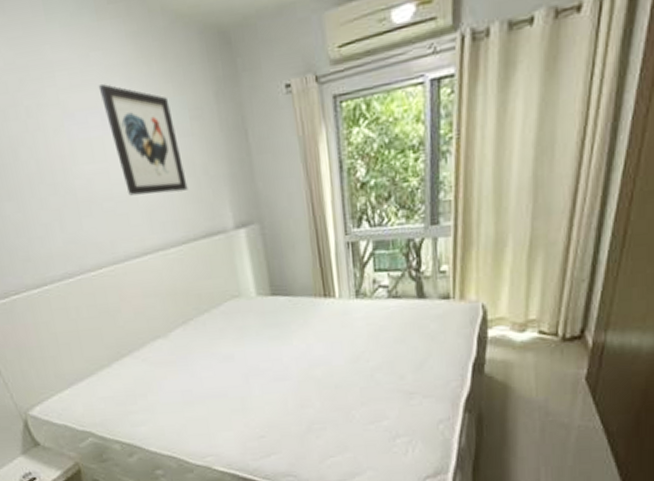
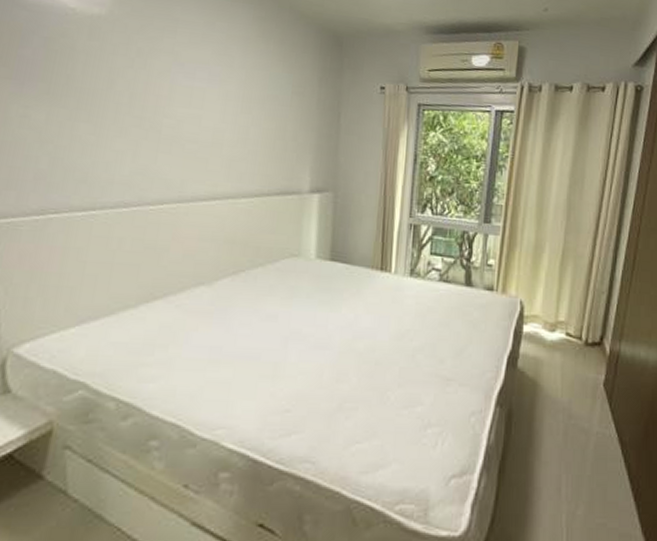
wall art: present [98,83,188,196] -> none [214,47,277,150]

